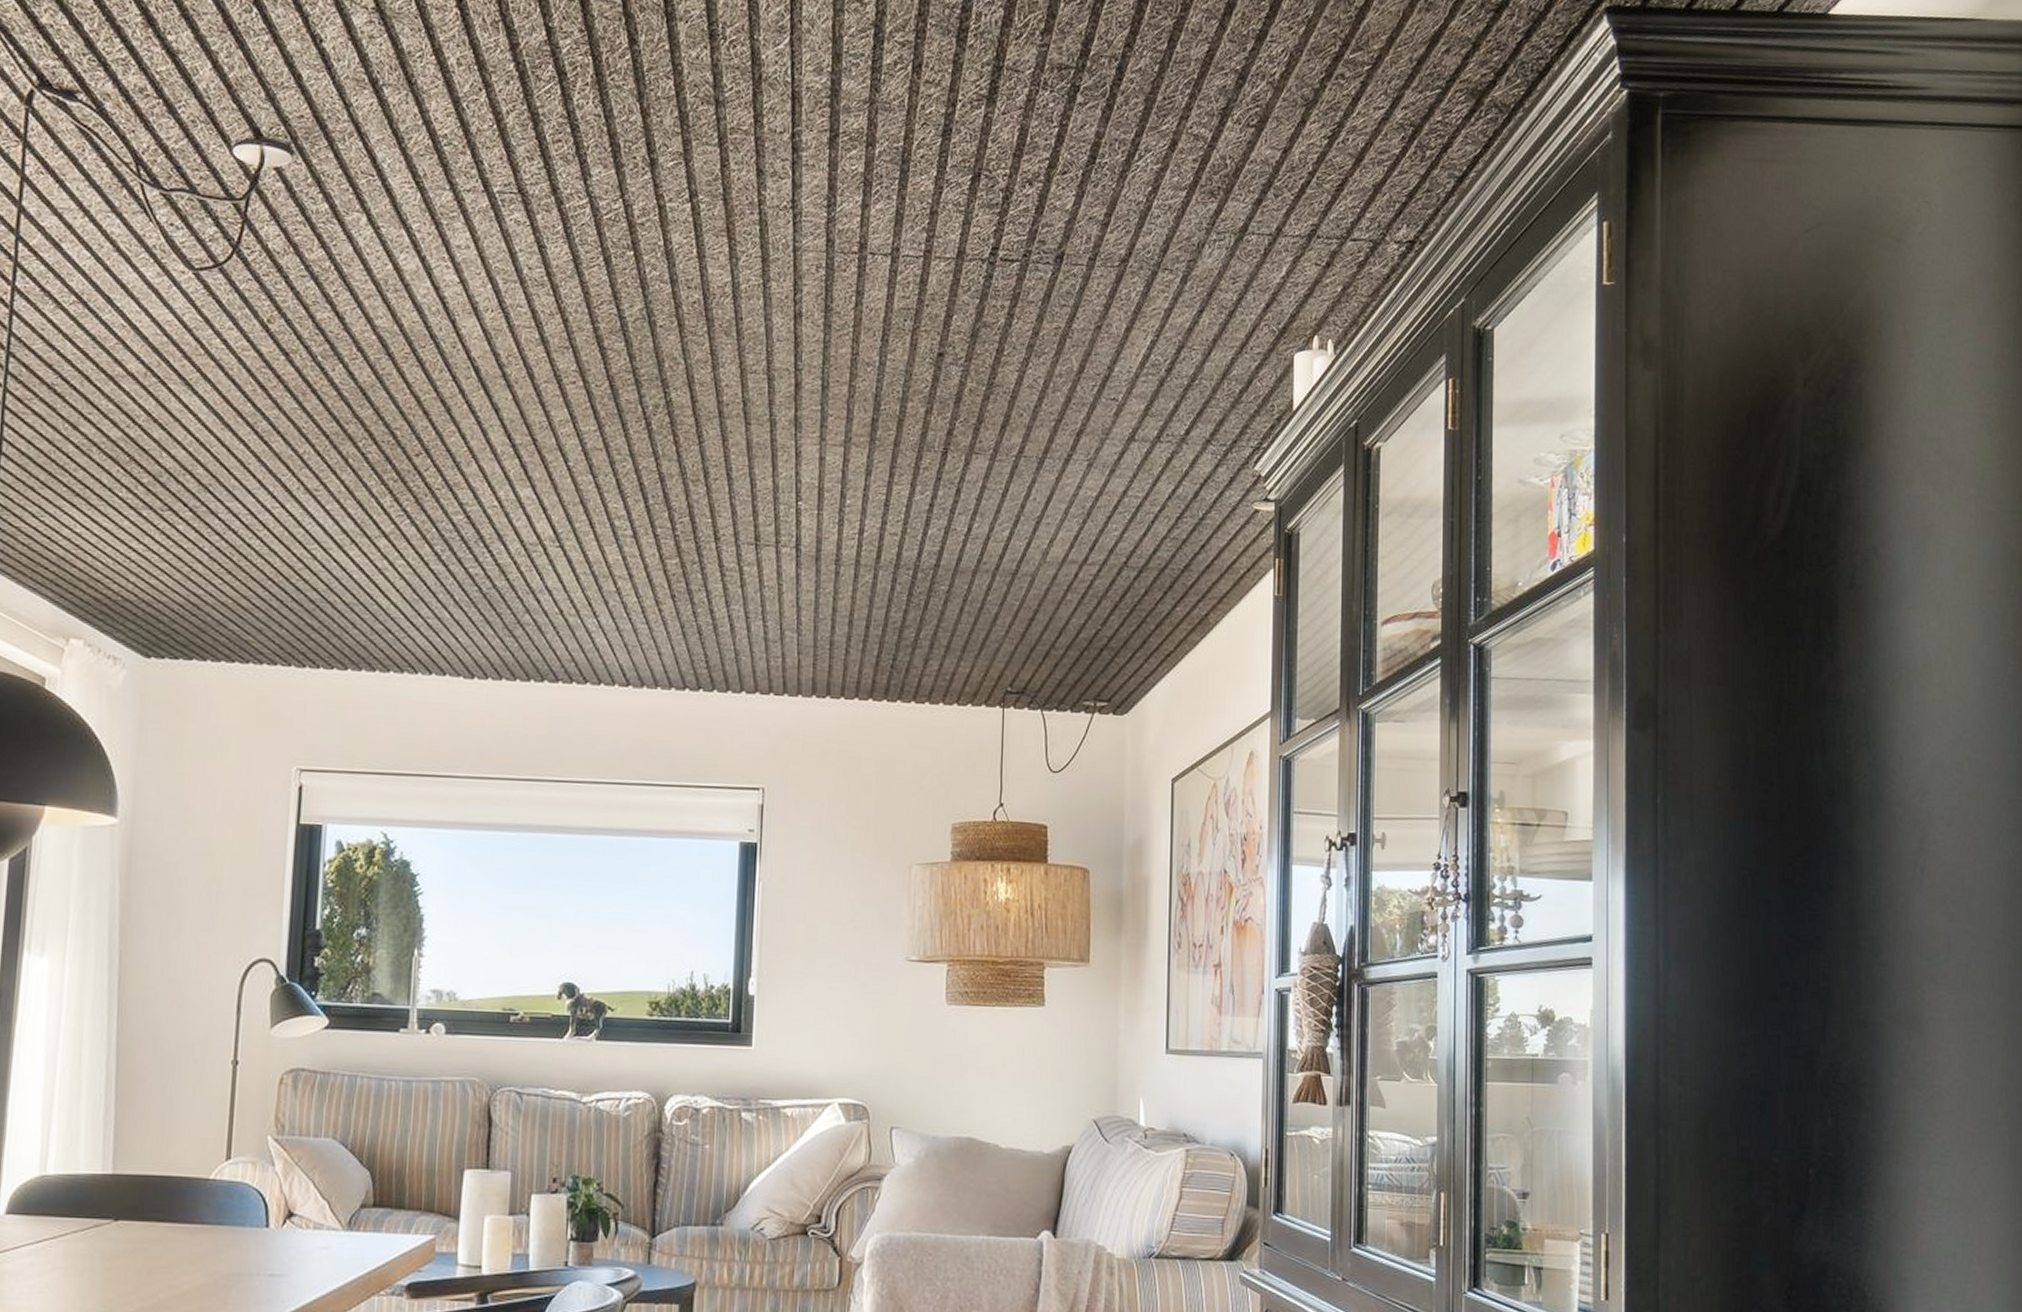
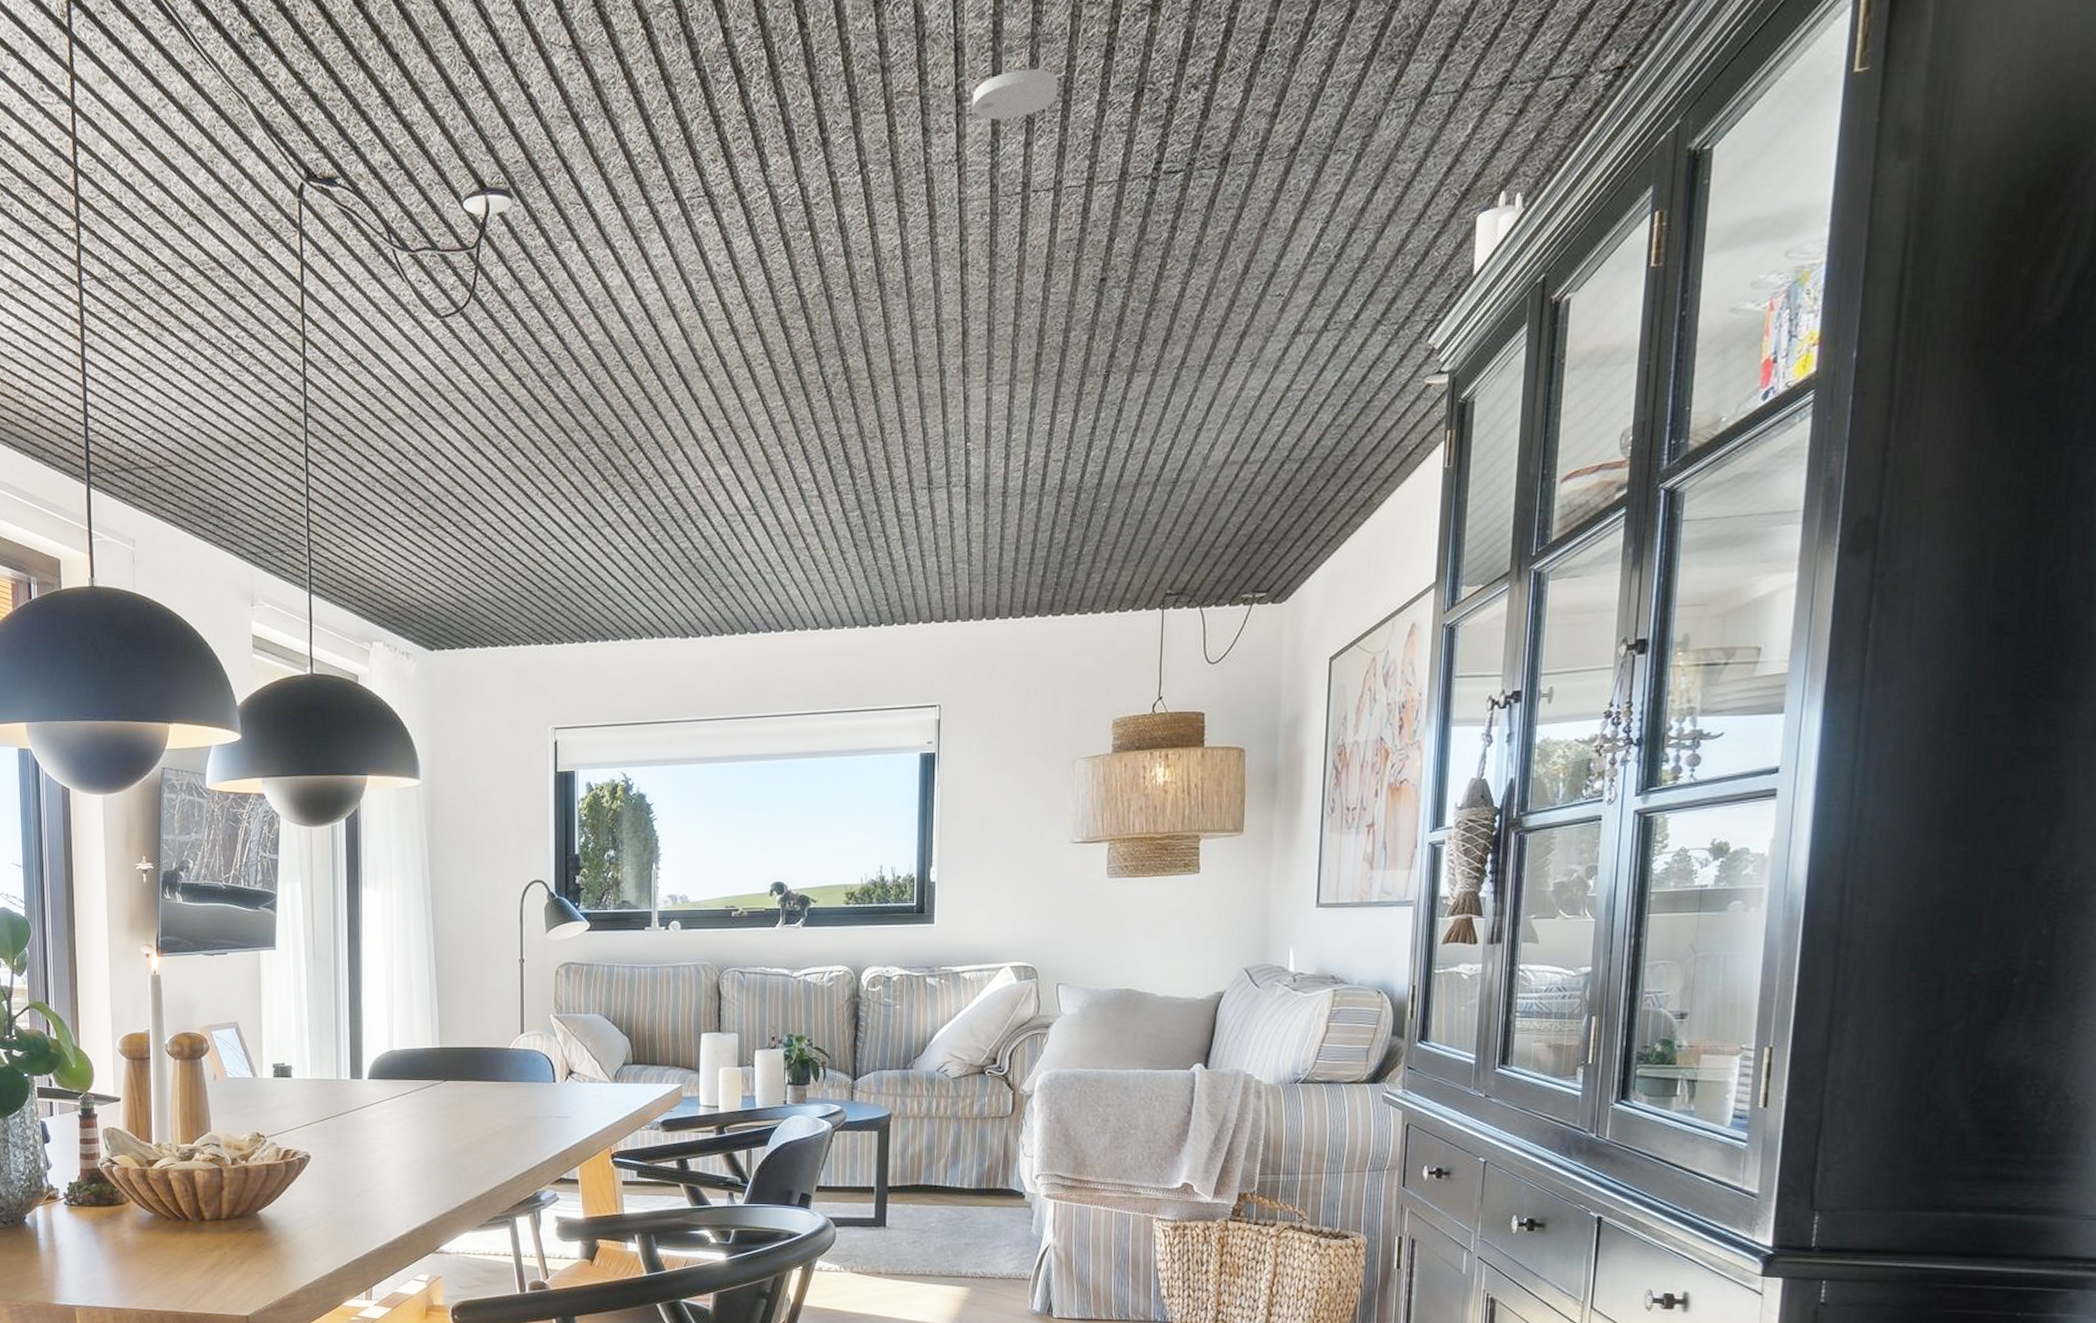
smoke detector: none [808,130,896,178] -> present [972,68,1058,120]

